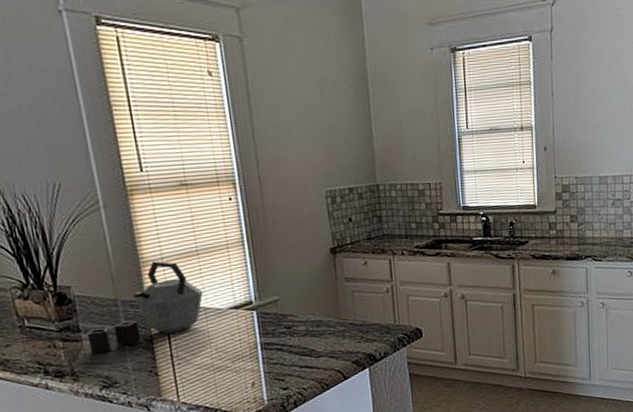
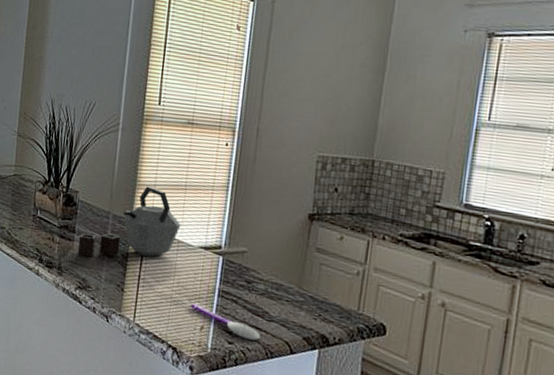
spoon: none [235,363,313,381] -> present [190,303,261,341]

